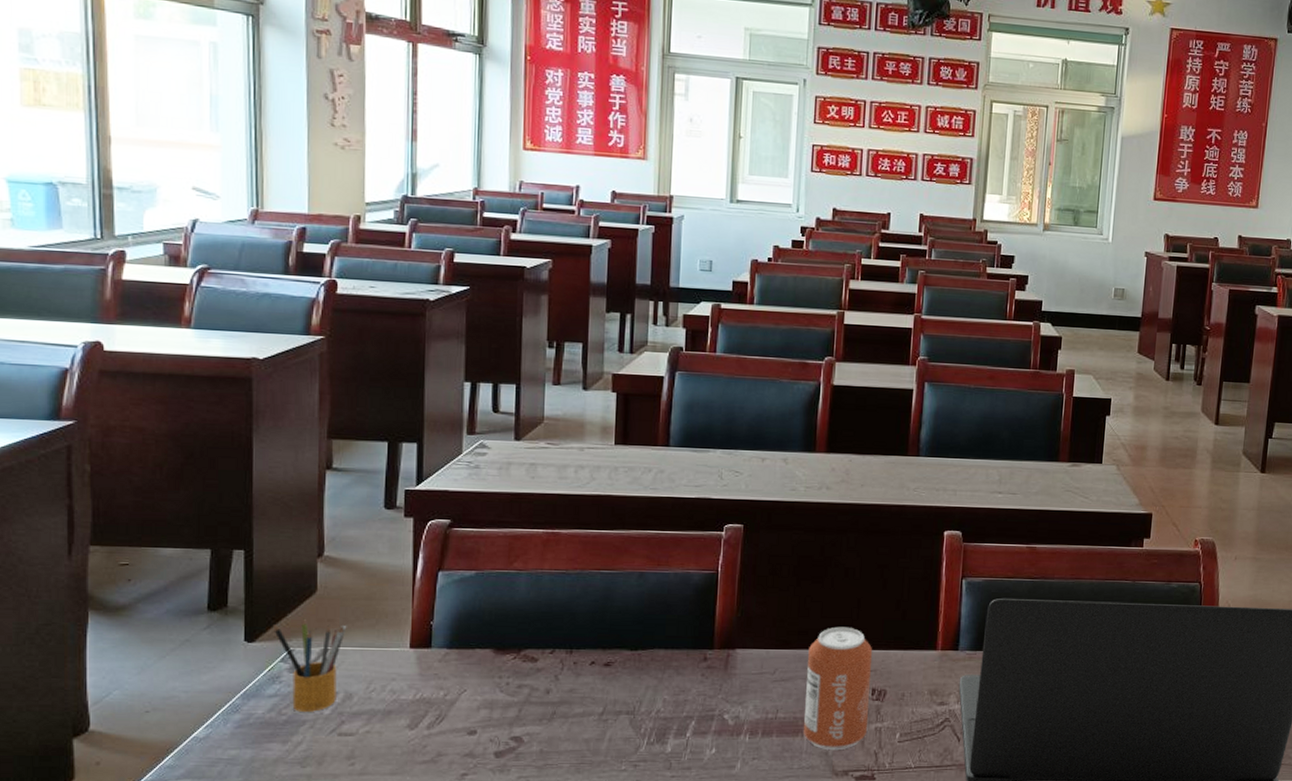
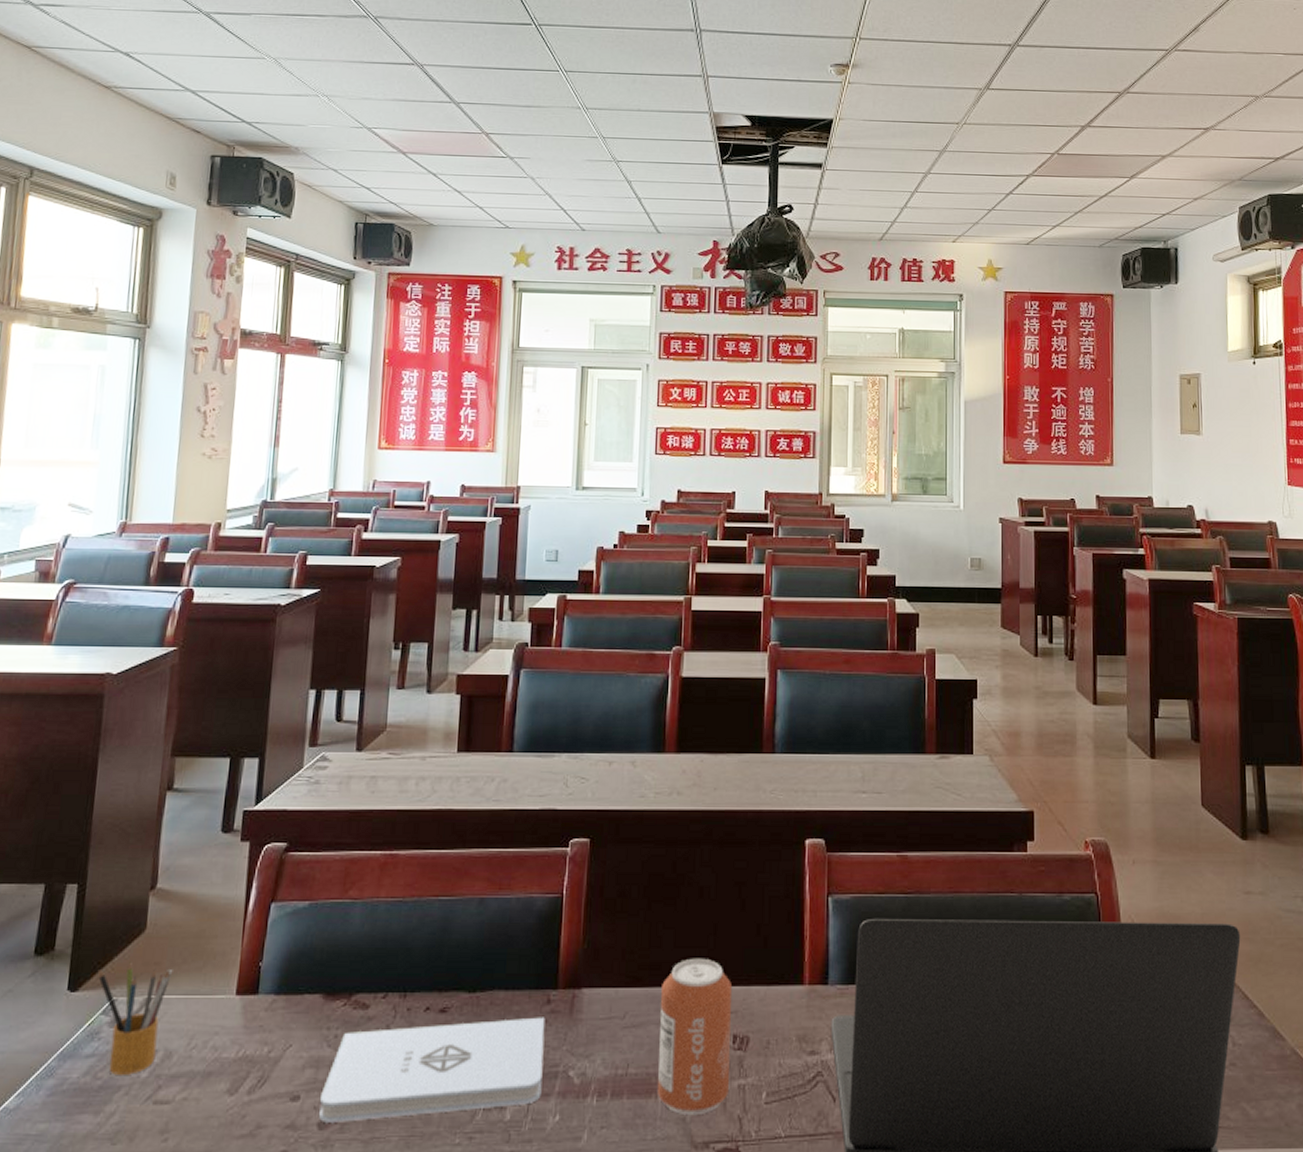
notepad: none [495,671,702,752] -> present [319,1017,545,1122]

